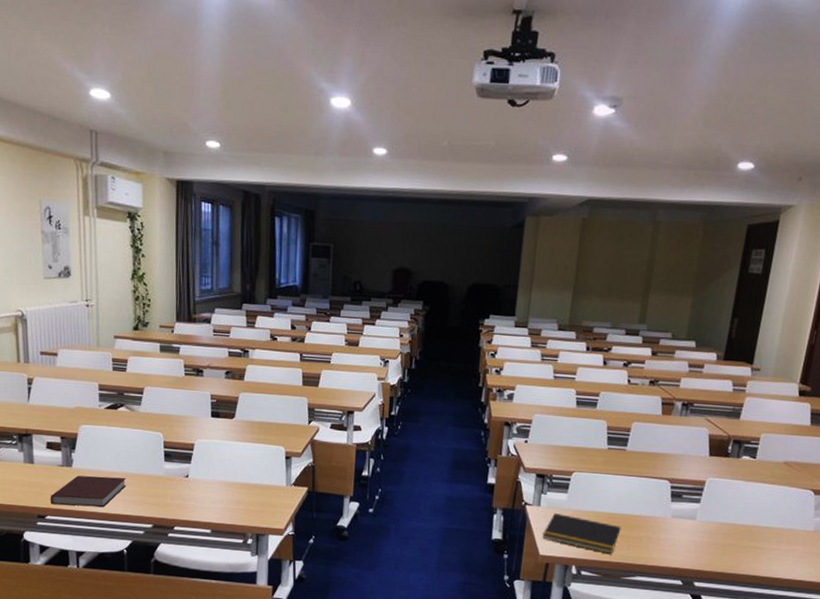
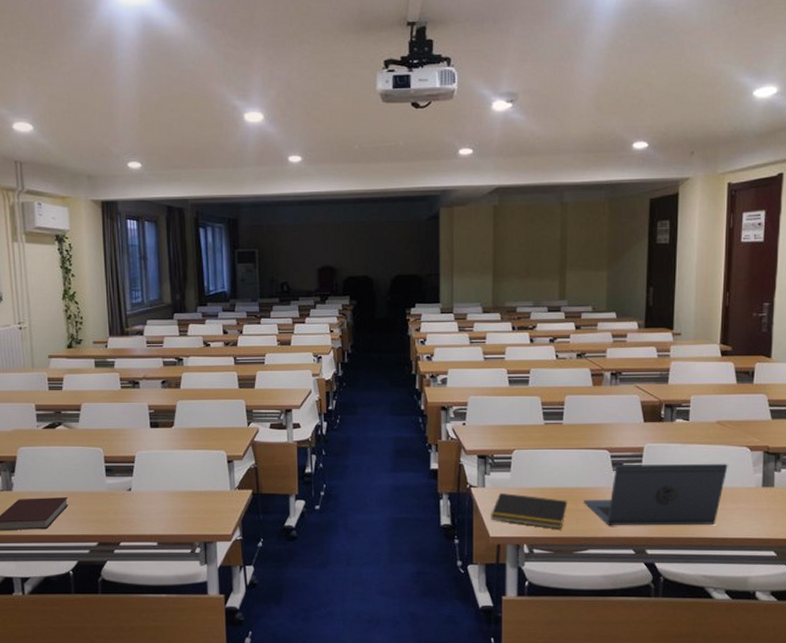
laptop: none [637,496,789,564] -> present [583,463,728,526]

